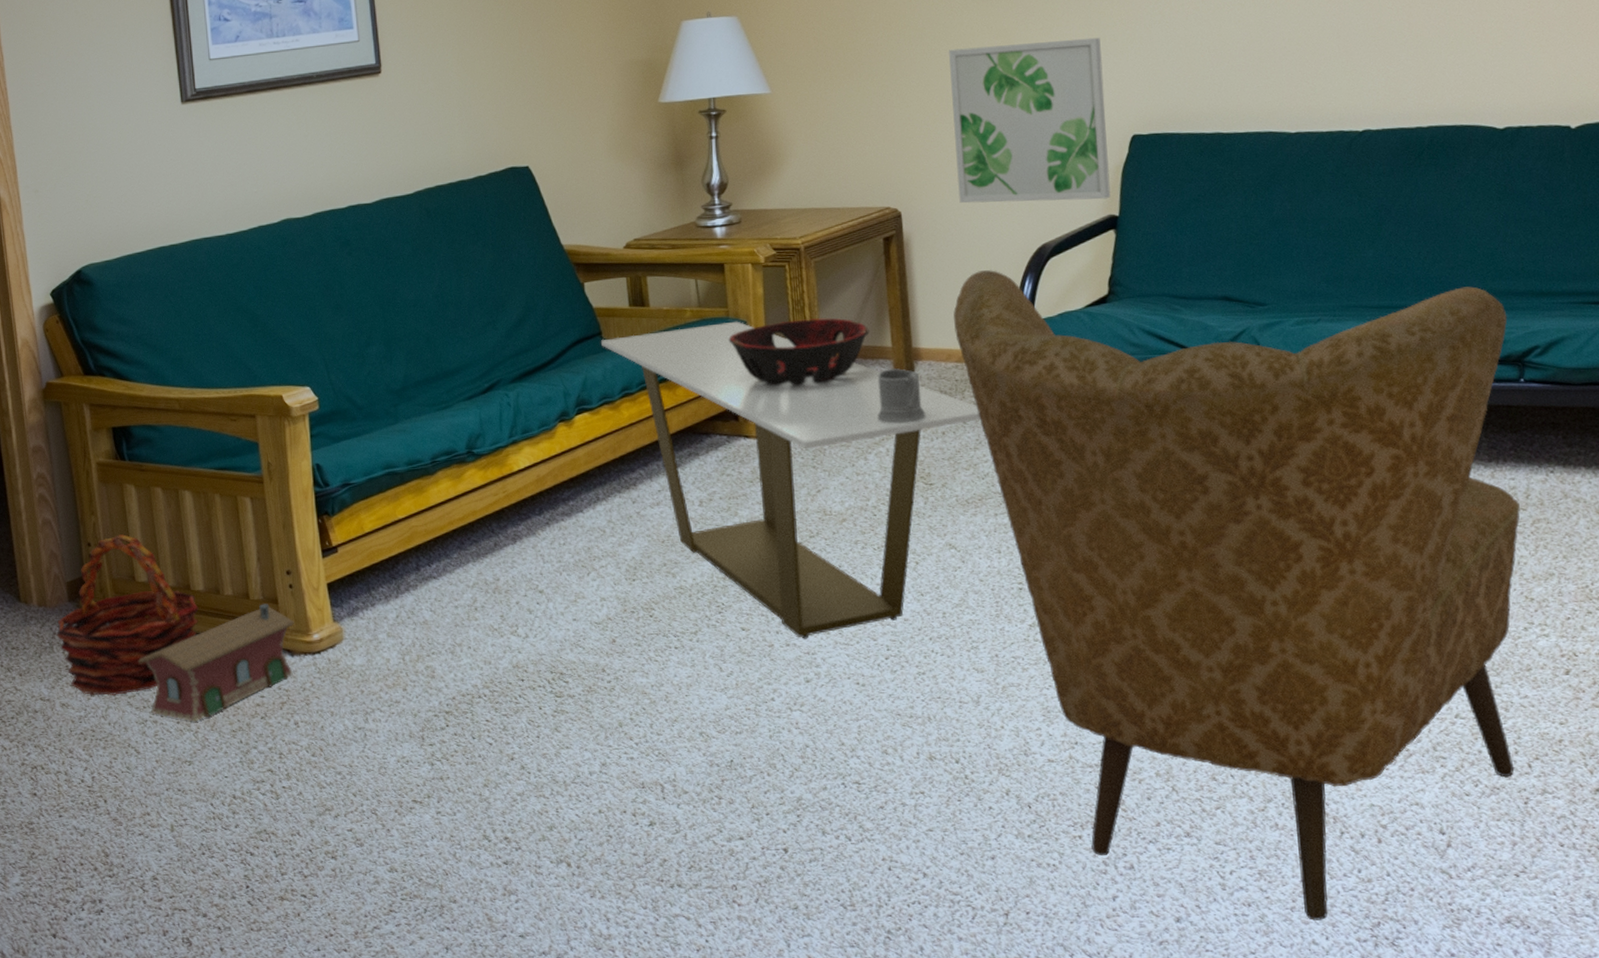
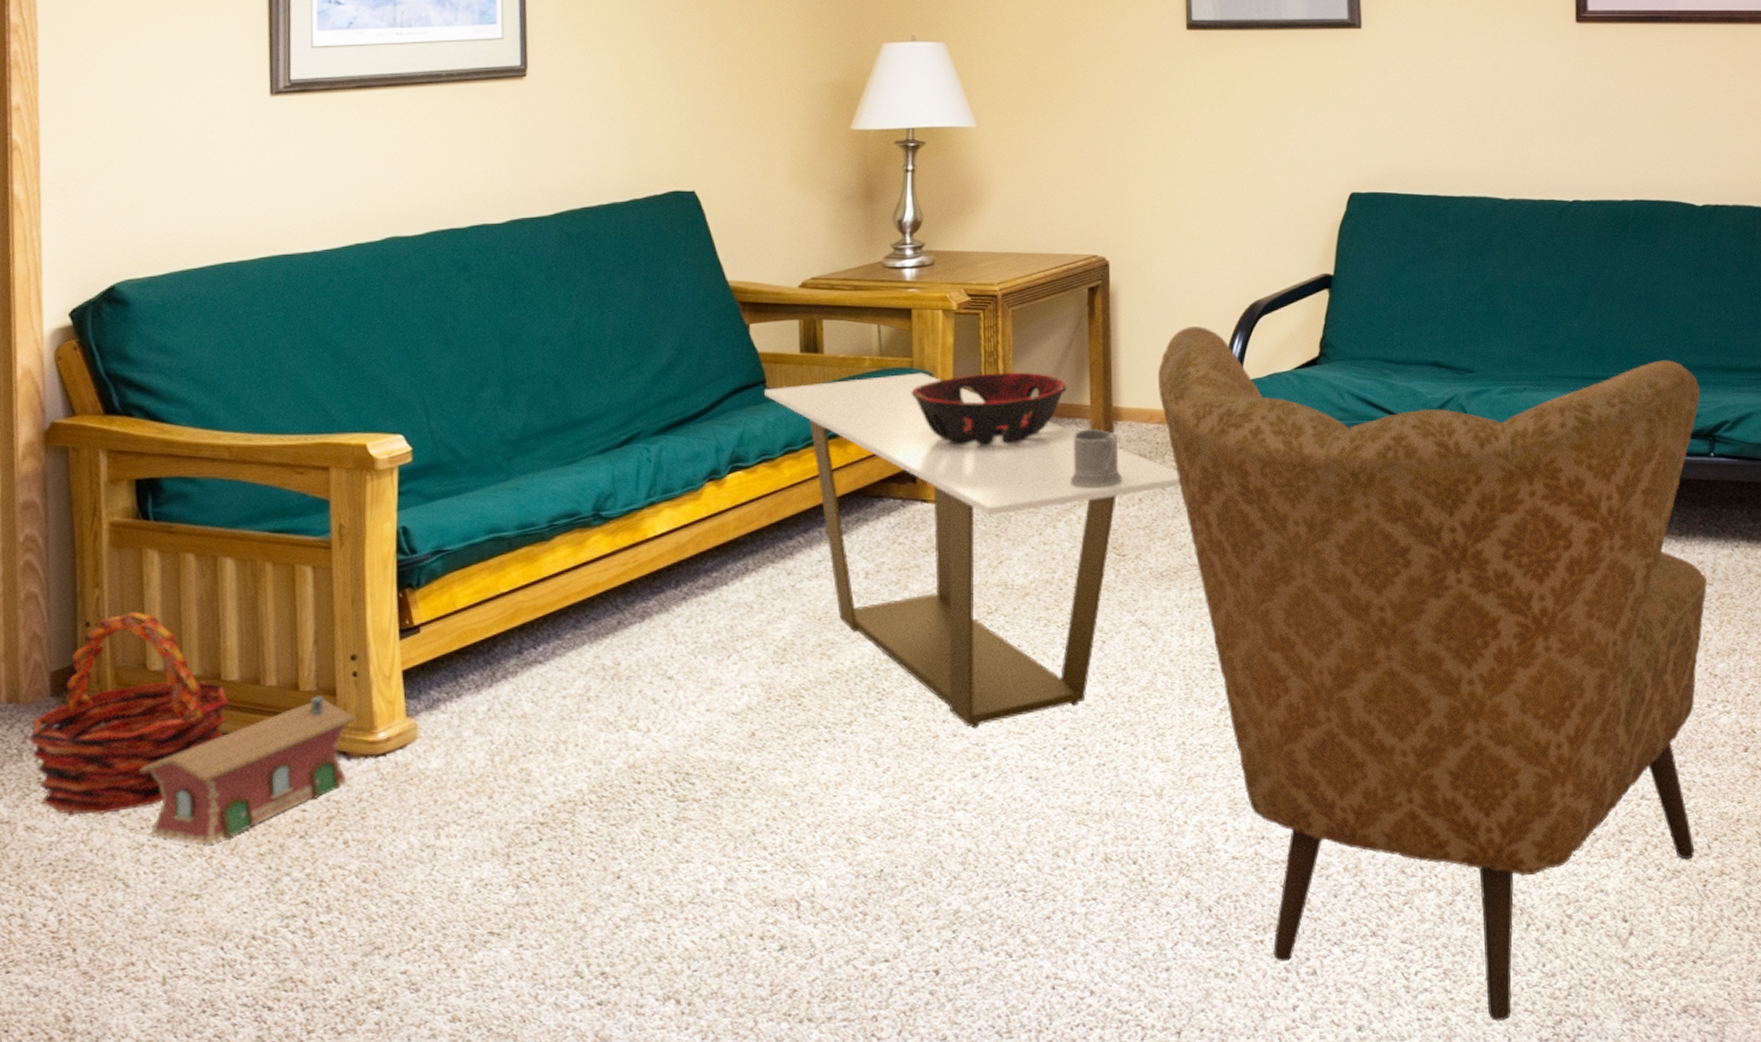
wall art: present [949,37,1111,203] -> none [1169,91,1326,258]

